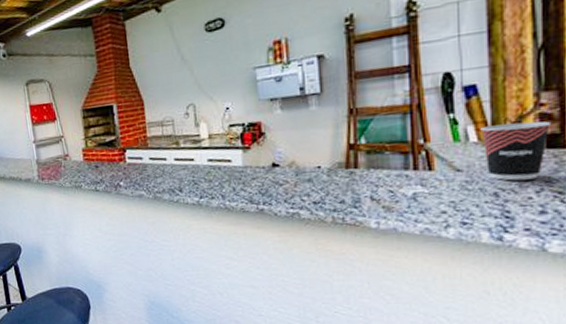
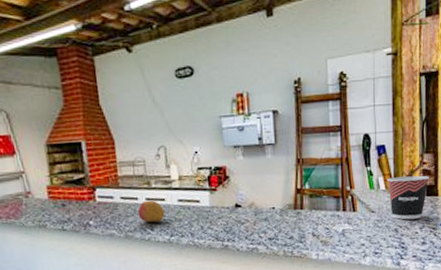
fruit: none [166,160,194,184] -> present [137,200,165,223]

